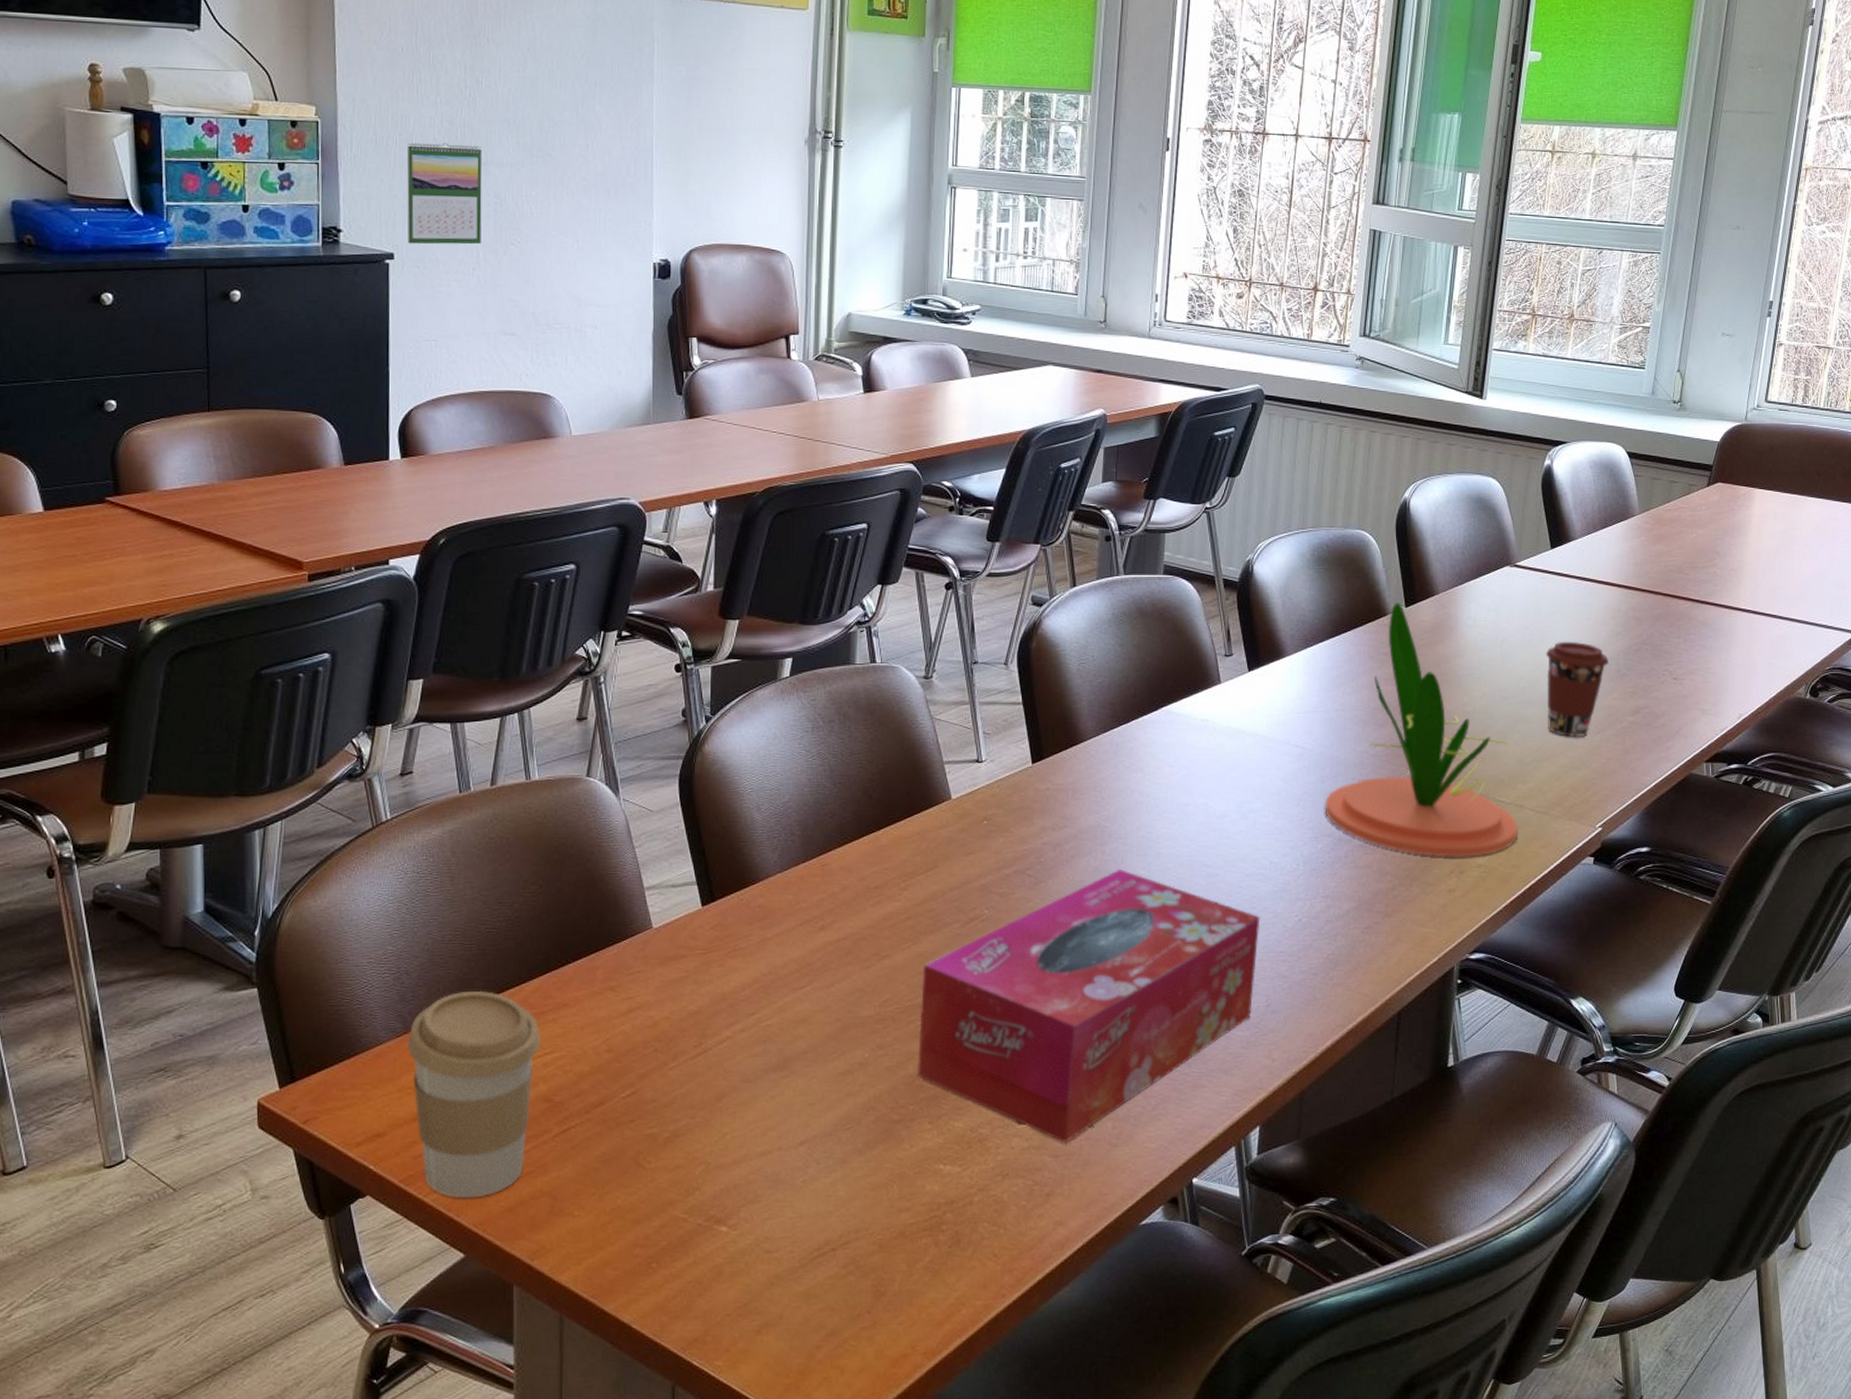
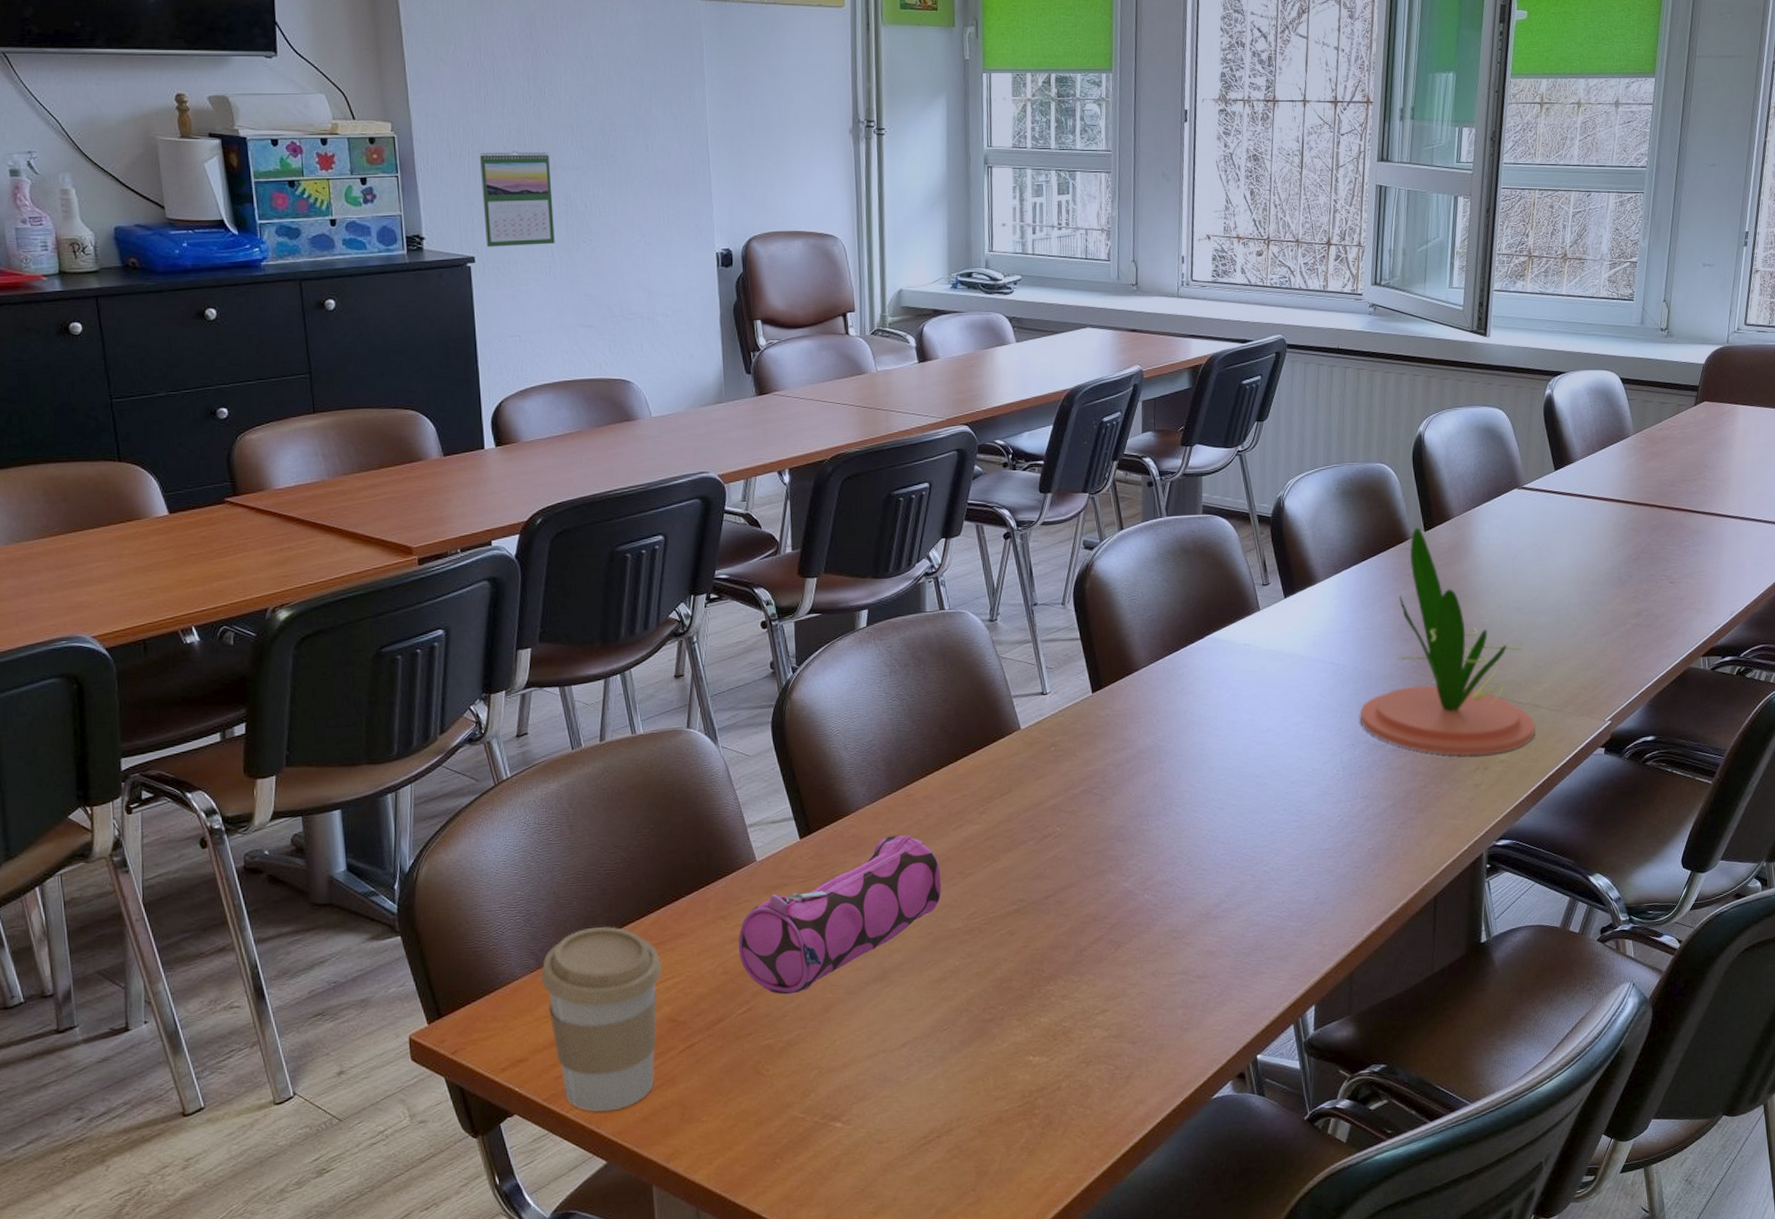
pencil case: none [626,908,854,1079] -> present [738,835,942,995]
tissue box: present [918,868,1260,1143] -> none [1003,783,1307,1031]
coffee cup: present [1545,641,1609,737] -> none [1553,554,1611,641]

